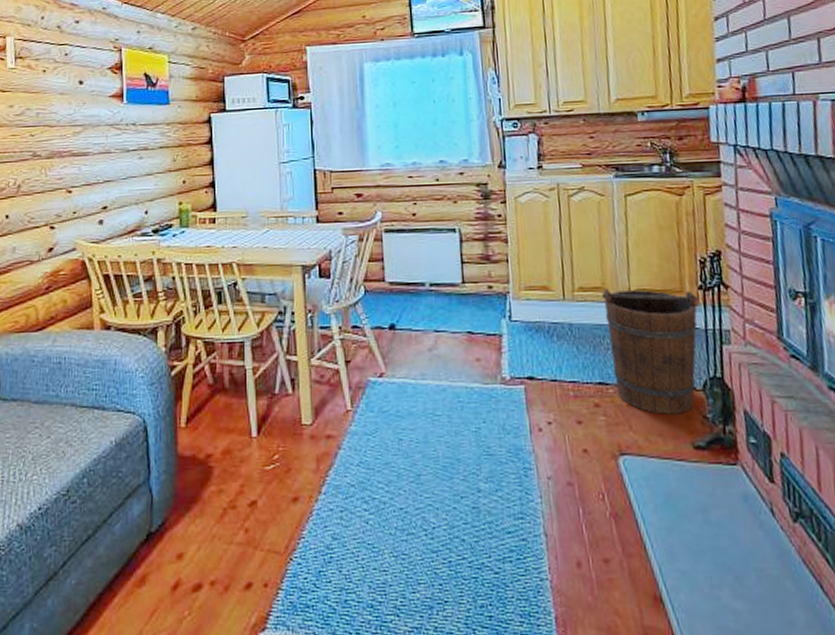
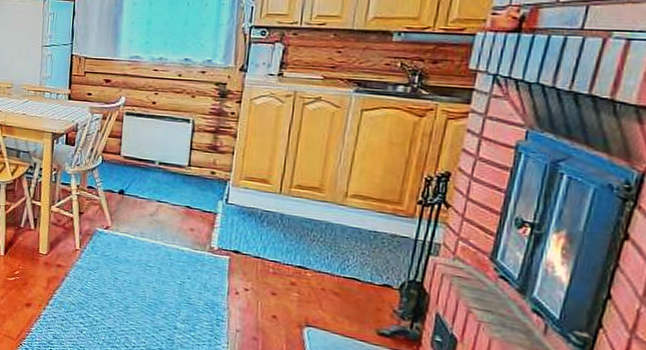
wooden bucket: present [601,288,700,415] -> none [314,189,416,305]

